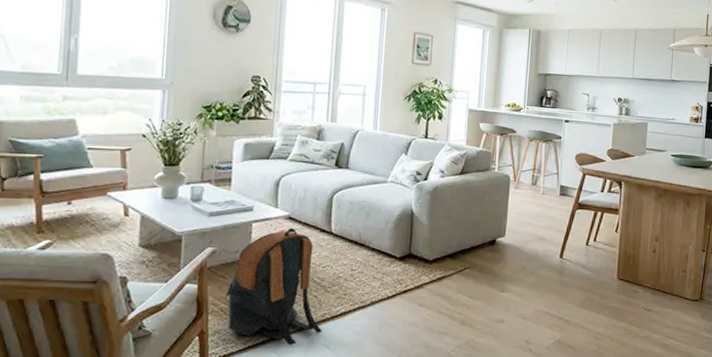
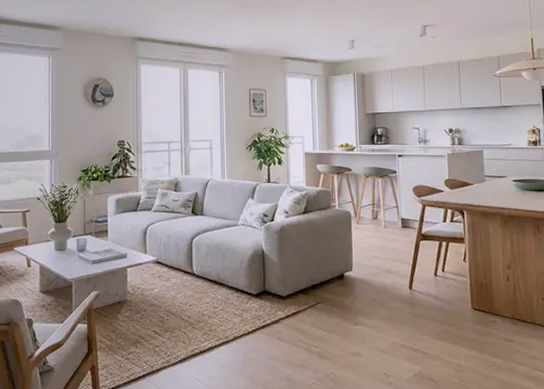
backpack: present [225,227,322,345] -> none [110,271,193,378]

